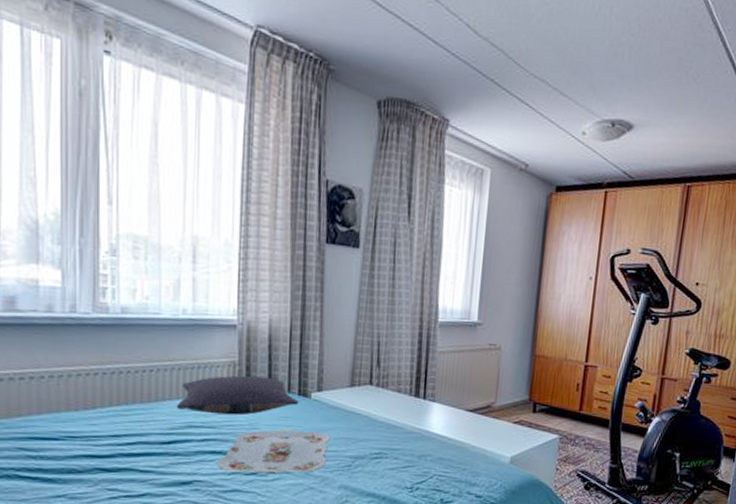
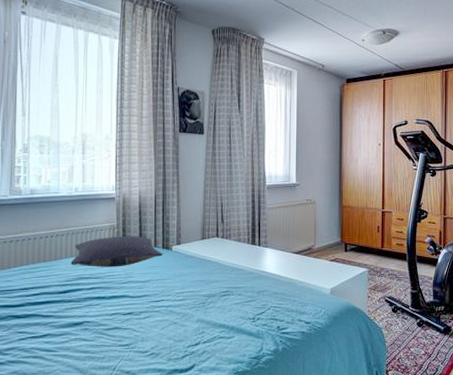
serving tray: present [217,429,330,473] -> none [102,276,188,313]

